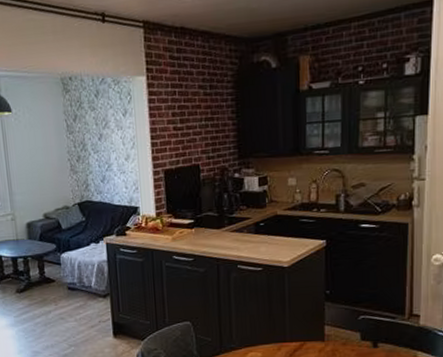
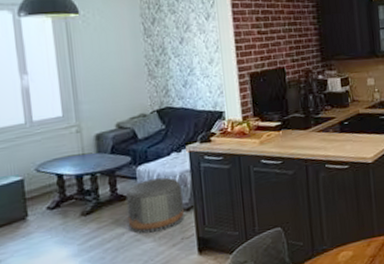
pouf: none [52,265,101,314] -> present [125,177,184,234]

